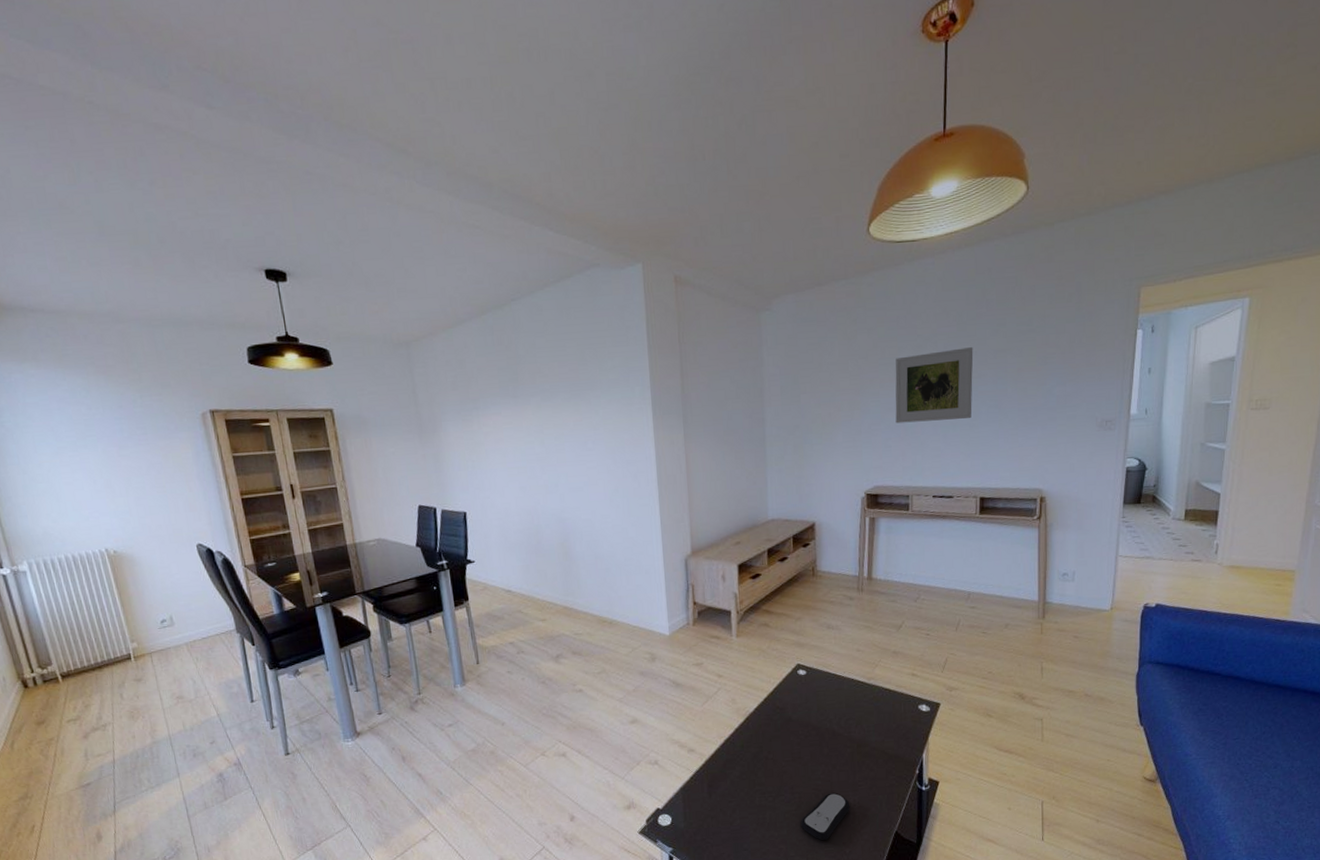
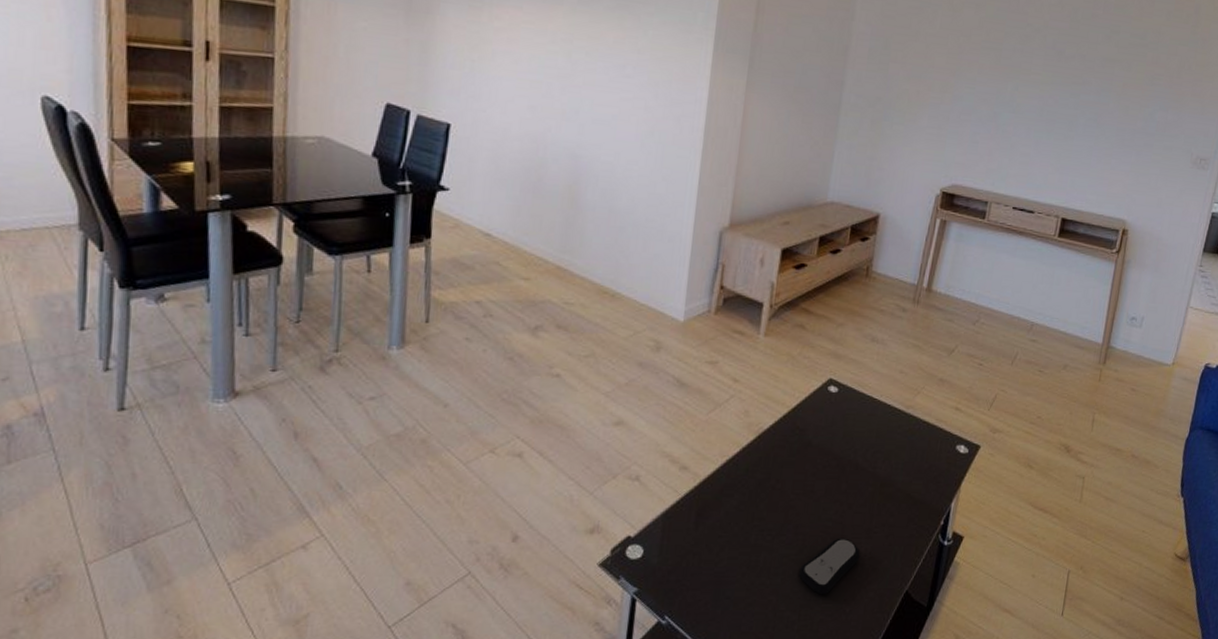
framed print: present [895,347,974,424] -> none [988,44,1083,128]

